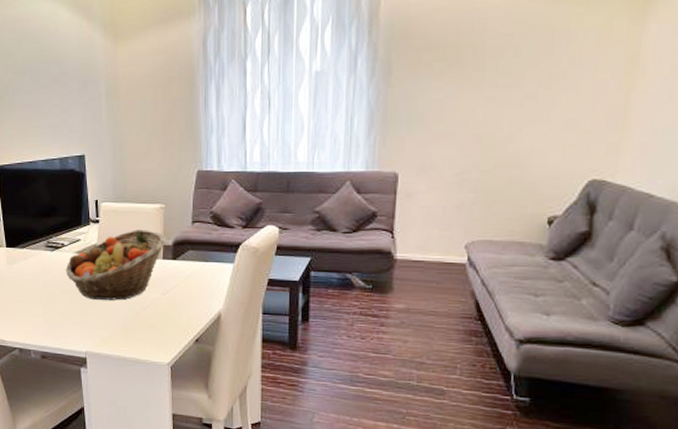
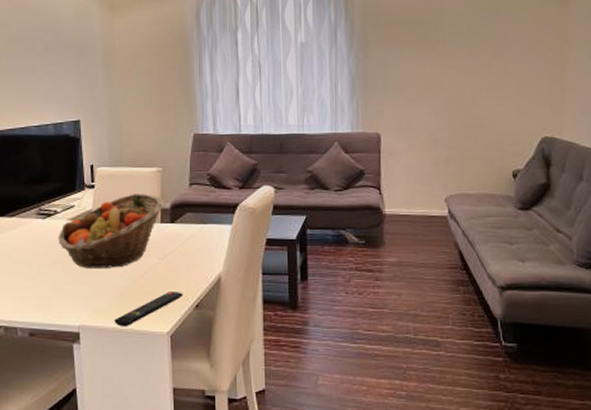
remote control: none [118,325,184,356] -> present [114,292,183,327]

